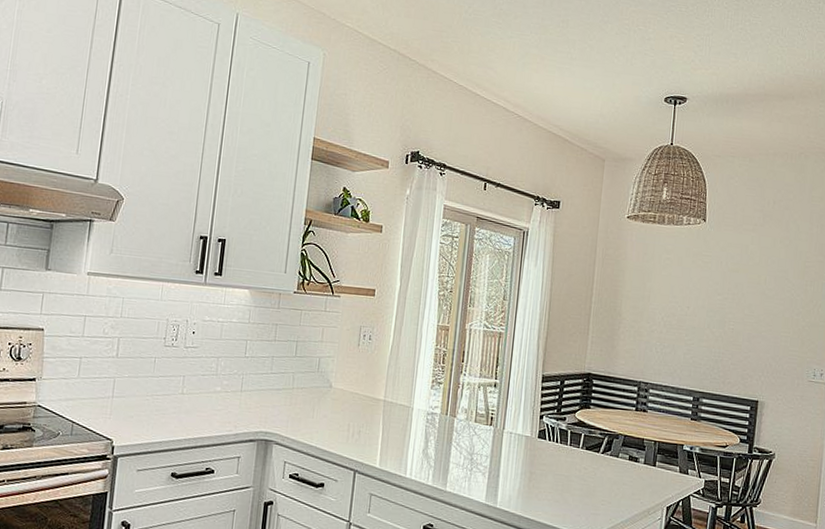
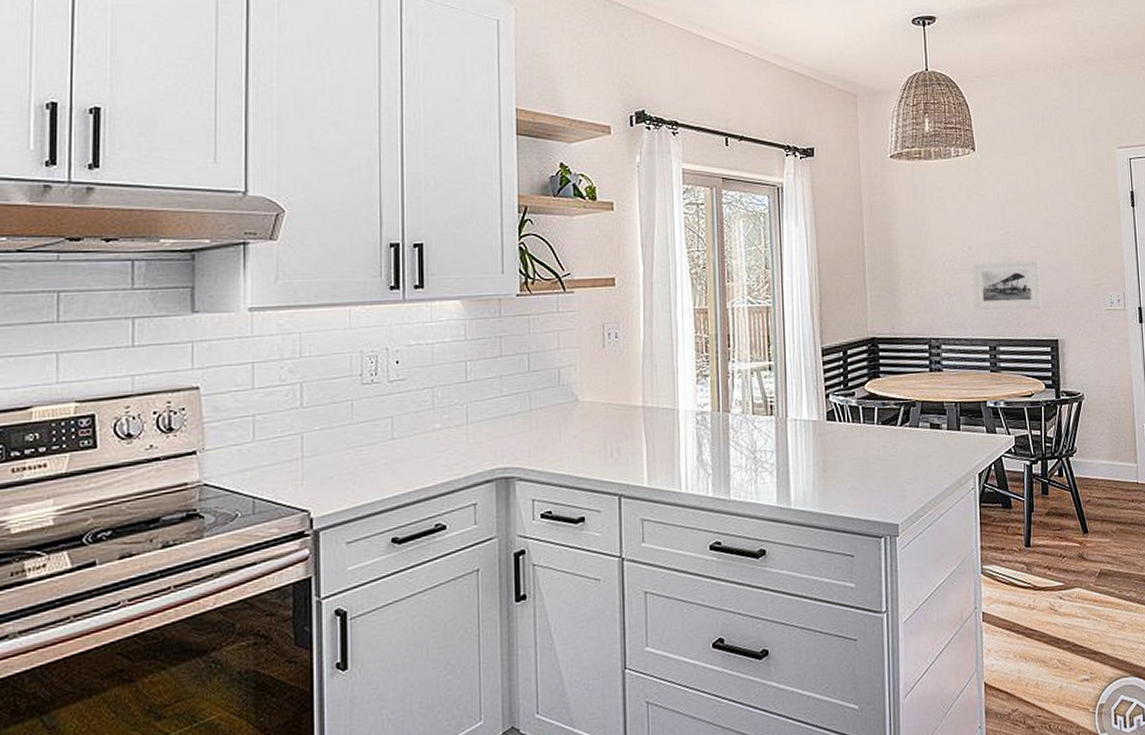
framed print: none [685,321,751,370] -> present [973,260,1041,310]

